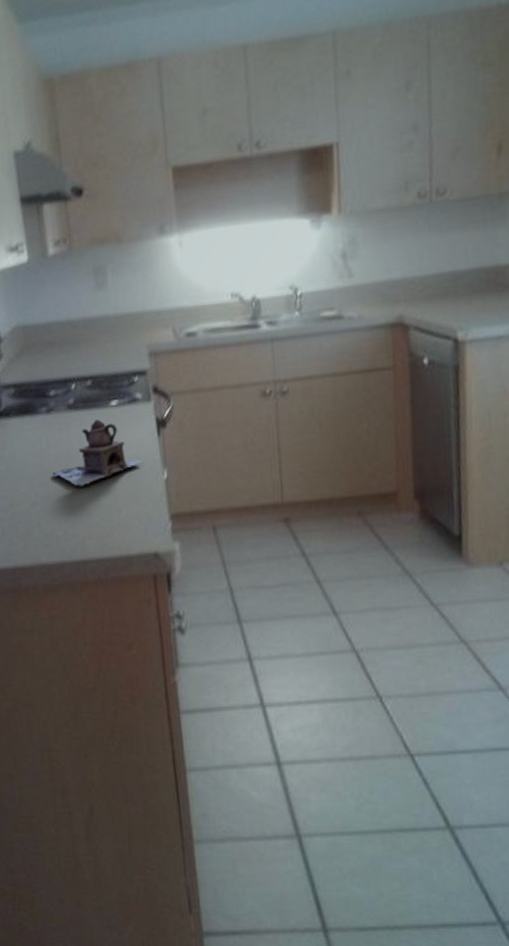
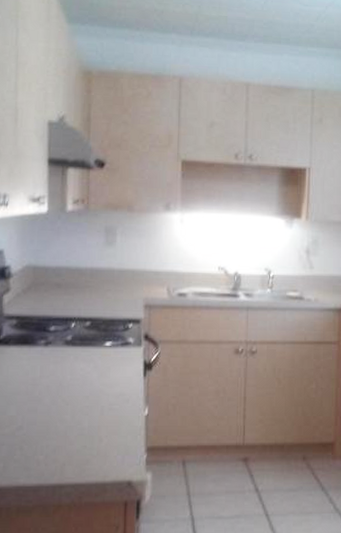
teapot: present [52,419,142,488] -> none [42,356,127,417]

